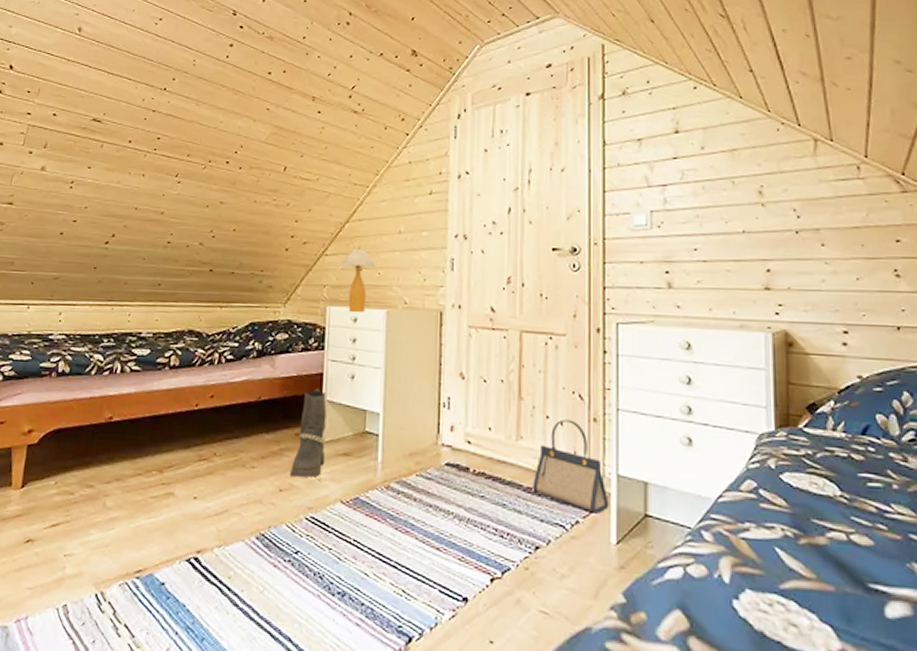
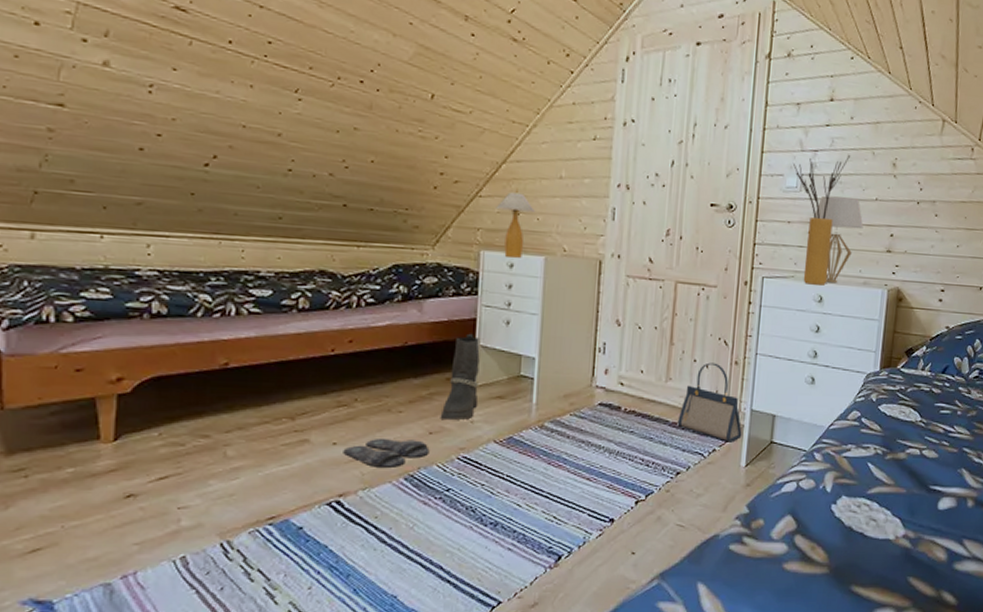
slippers: none [202,493,280,525] -> present [343,437,430,467]
vase: none [639,187,705,332] -> present [792,155,850,287]
table lamp: none [670,230,732,328] -> present [814,195,864,284]

